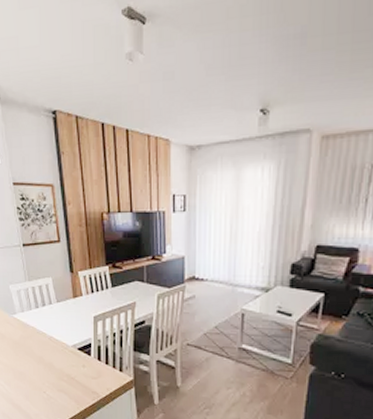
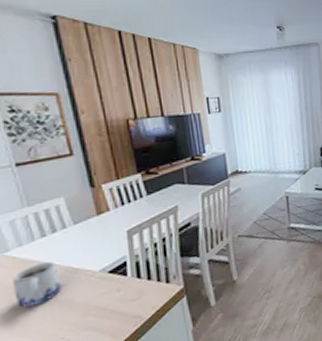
mug: none [17,329,46,361] -> present [13,261,61,308]

